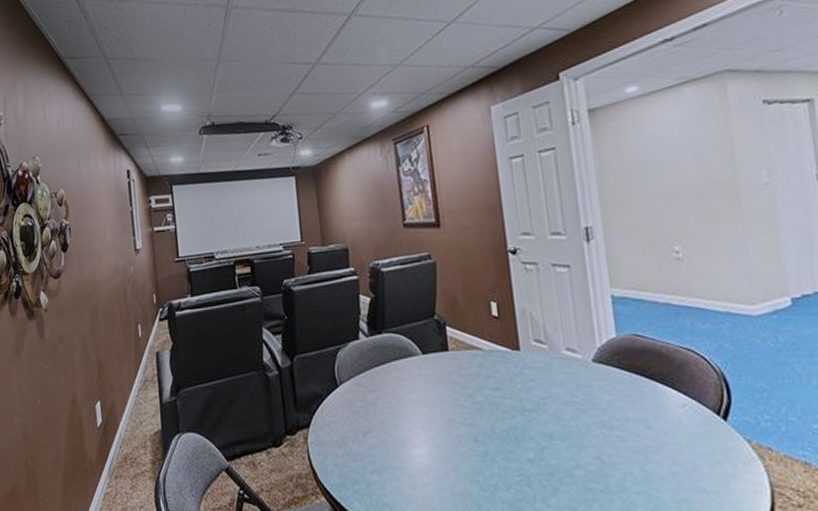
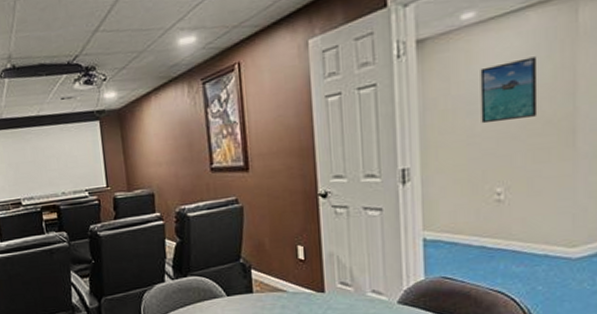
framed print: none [647,126,704,186] -> present [480,57,538,124]

